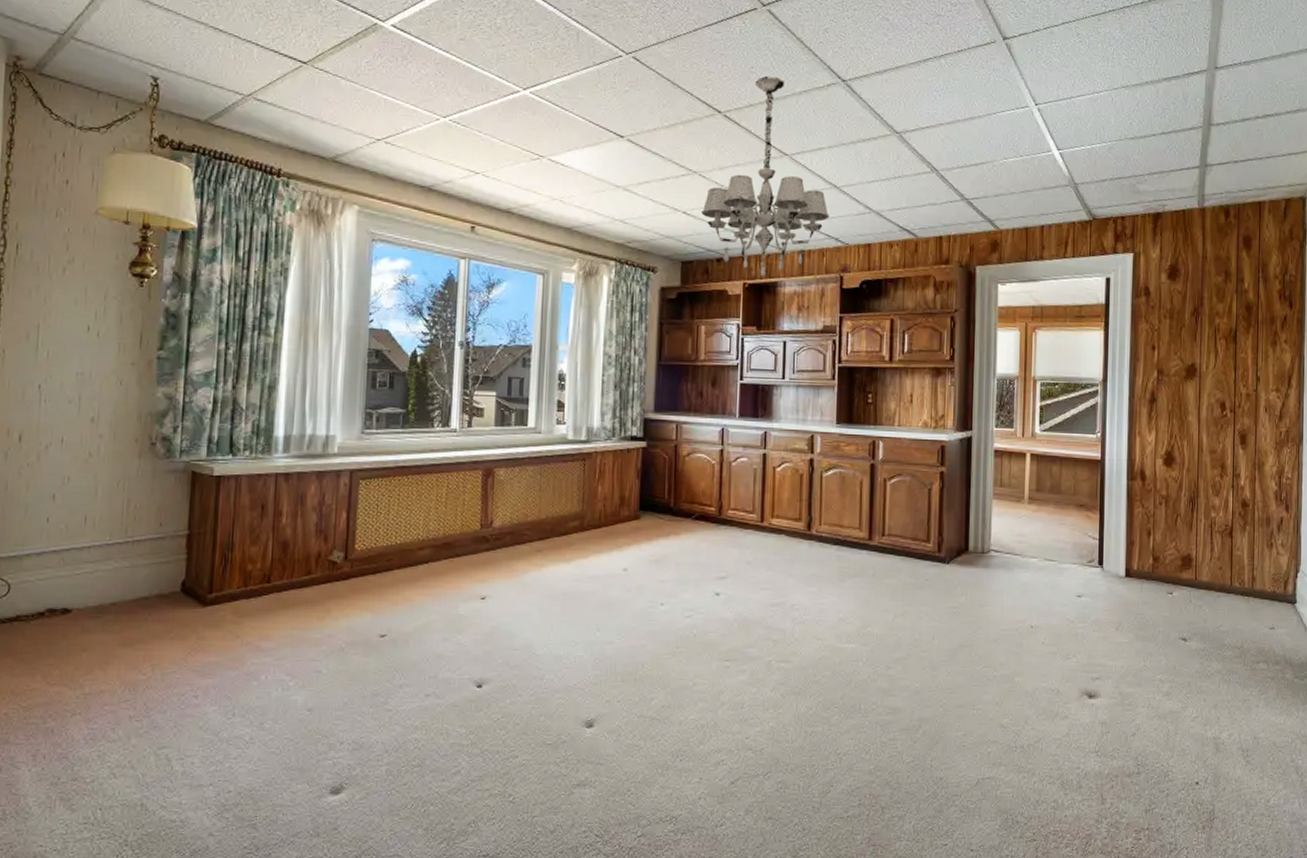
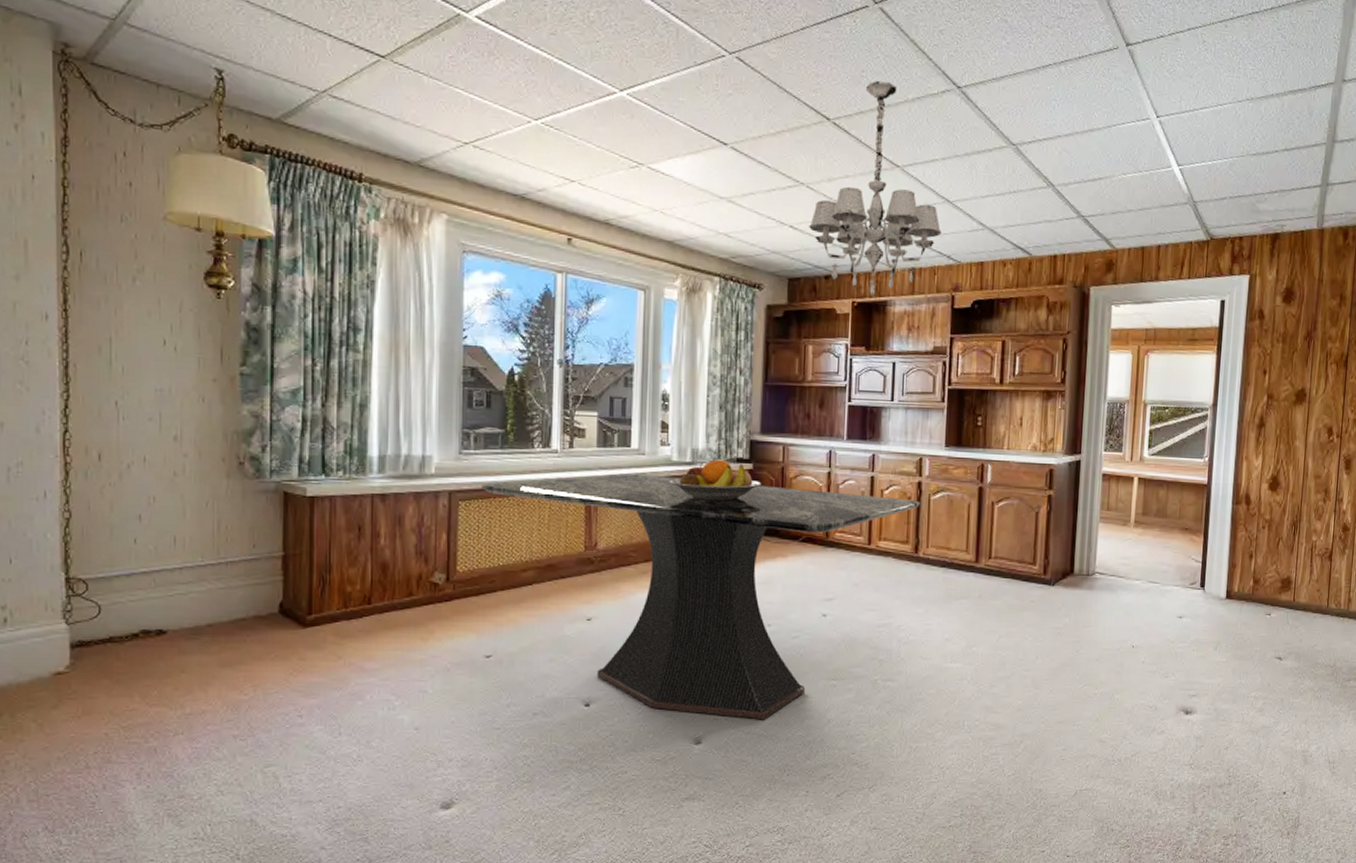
dining table: none [382,452,812,703] -> present [481,473,920,720]
fruit bowl: none [564,438,655,479] -> present [669,459,762,501]

